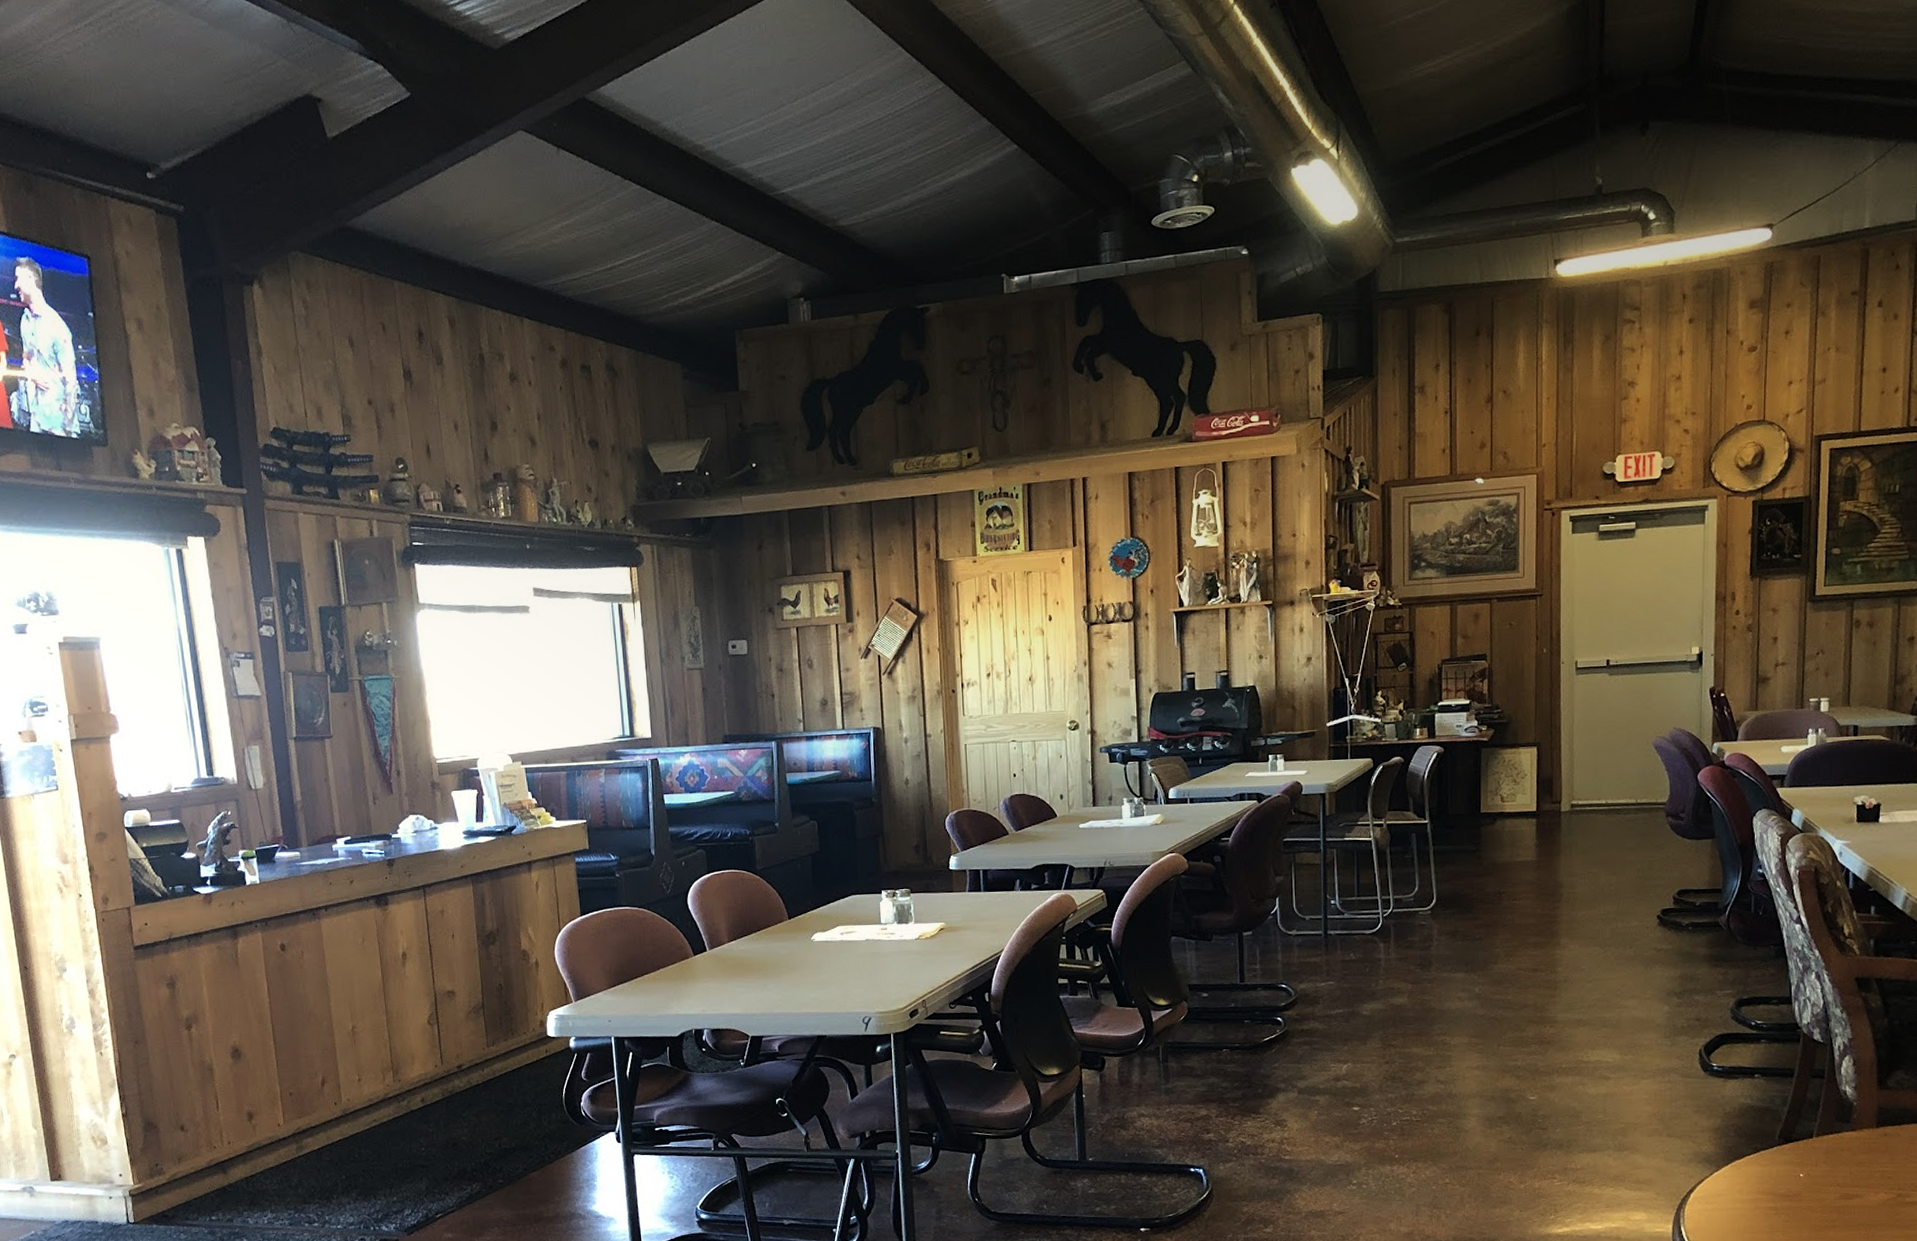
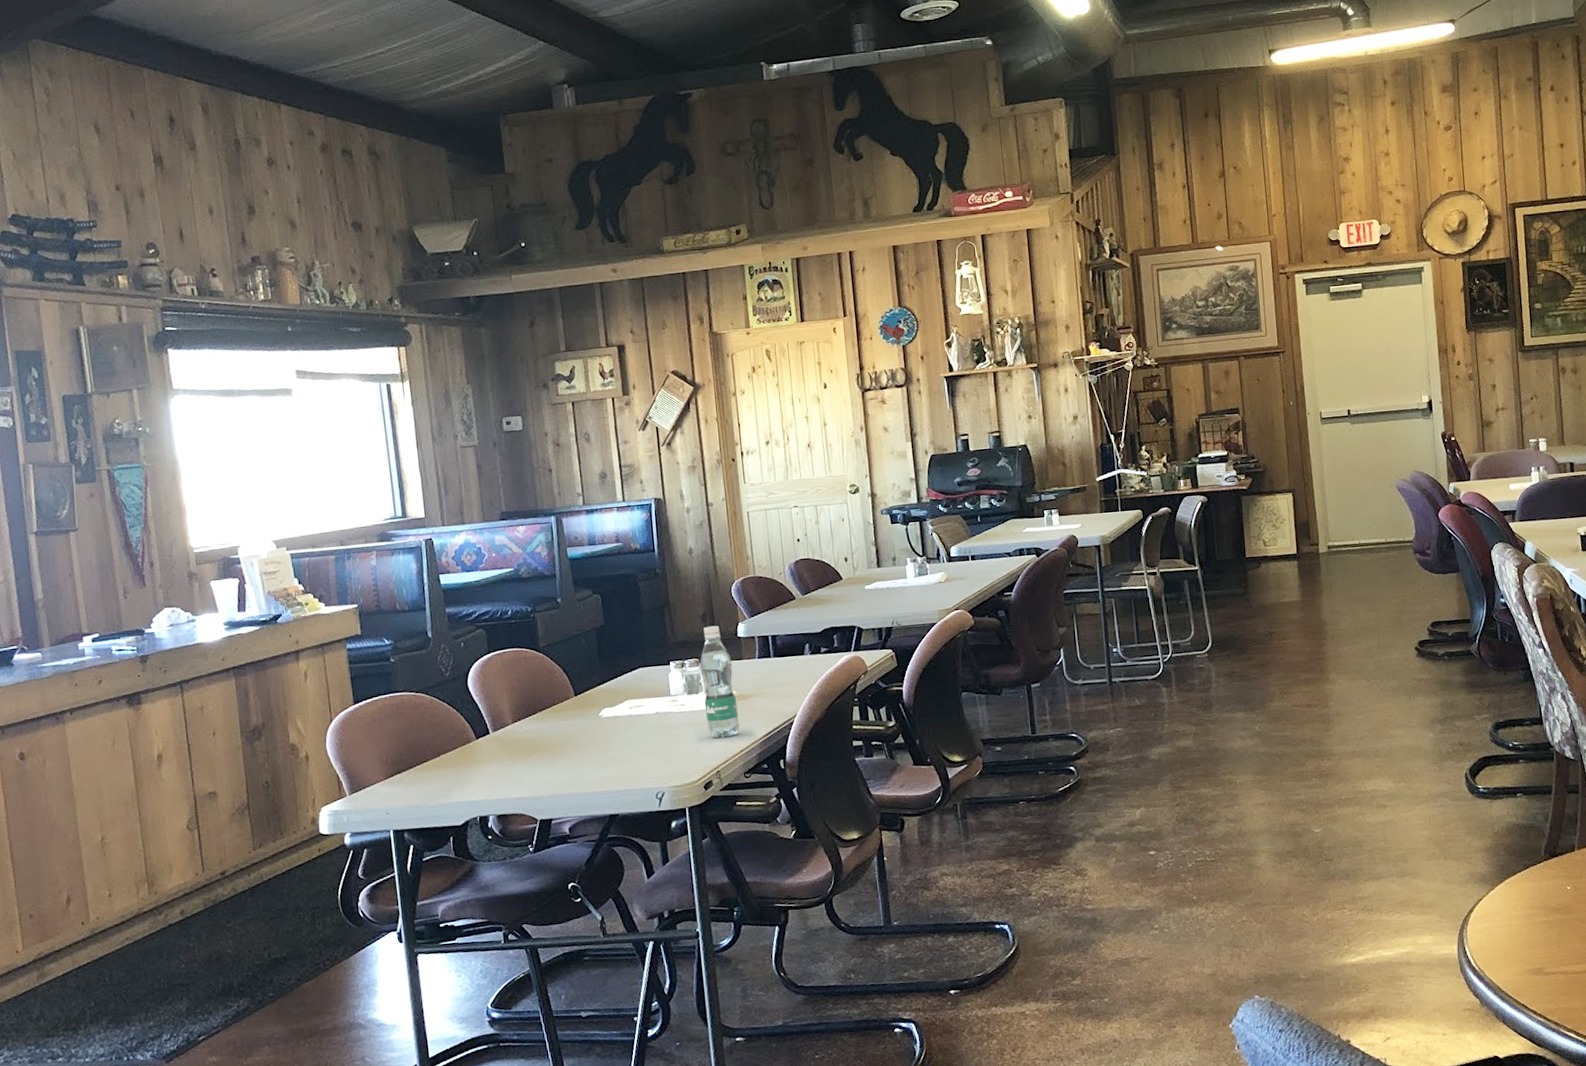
bottle: none [910,857,947,968] -> present [699,625,740,738]

